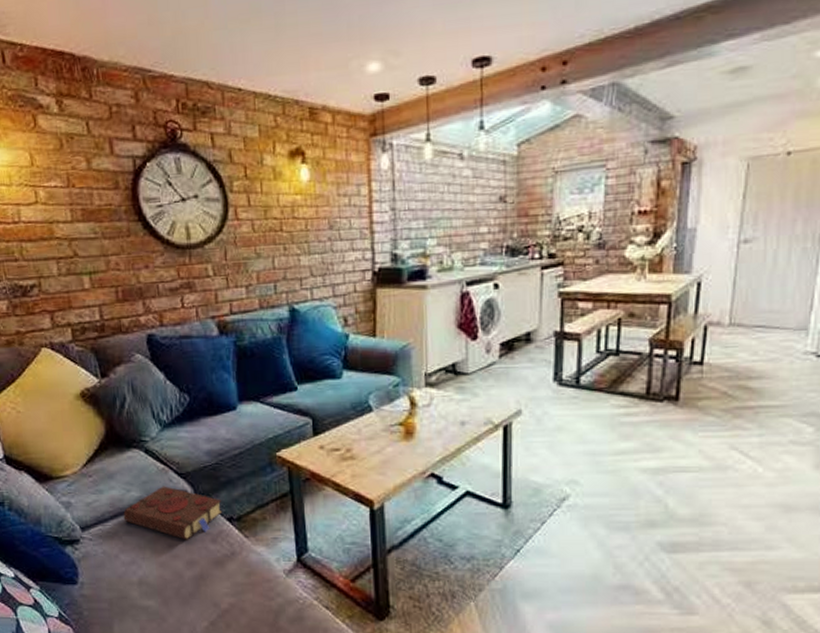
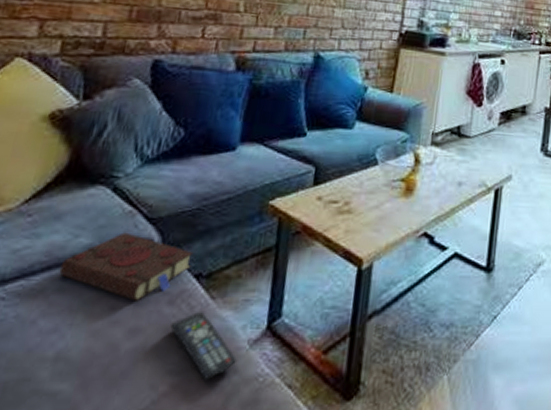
remote control: none [218,547,279,601] -> present [170,310,238,381]

